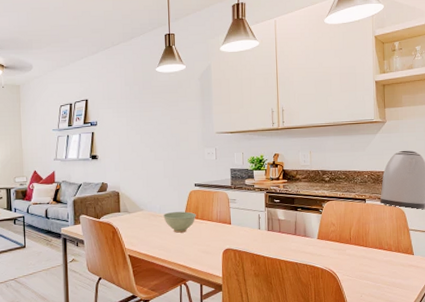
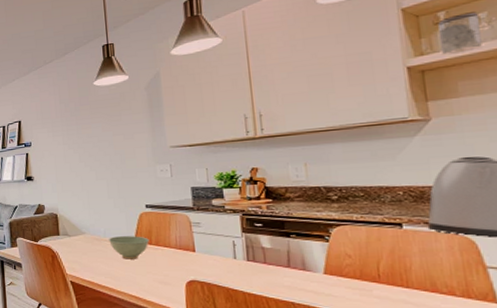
jar: none [394,45,417,74] -> present [438,11,482,55]

